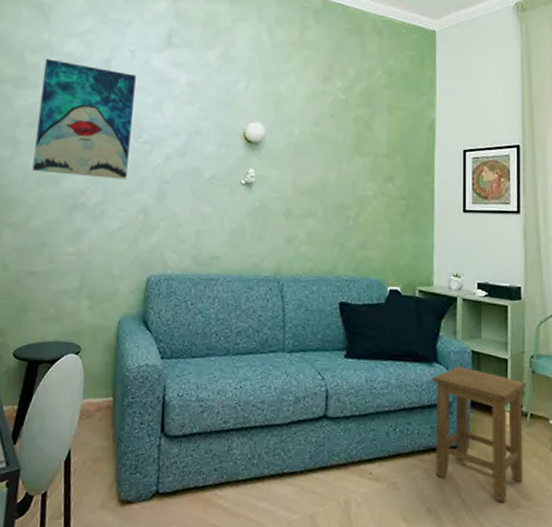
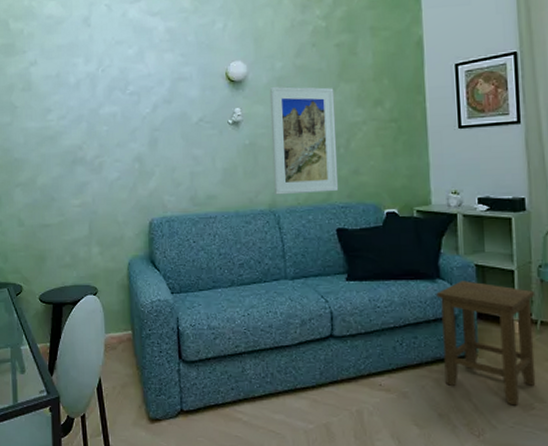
wall art: present [32,59,136,179] -> none [28,23,119,133]
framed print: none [280,151,348,264] -> present [269,86,339,195]

